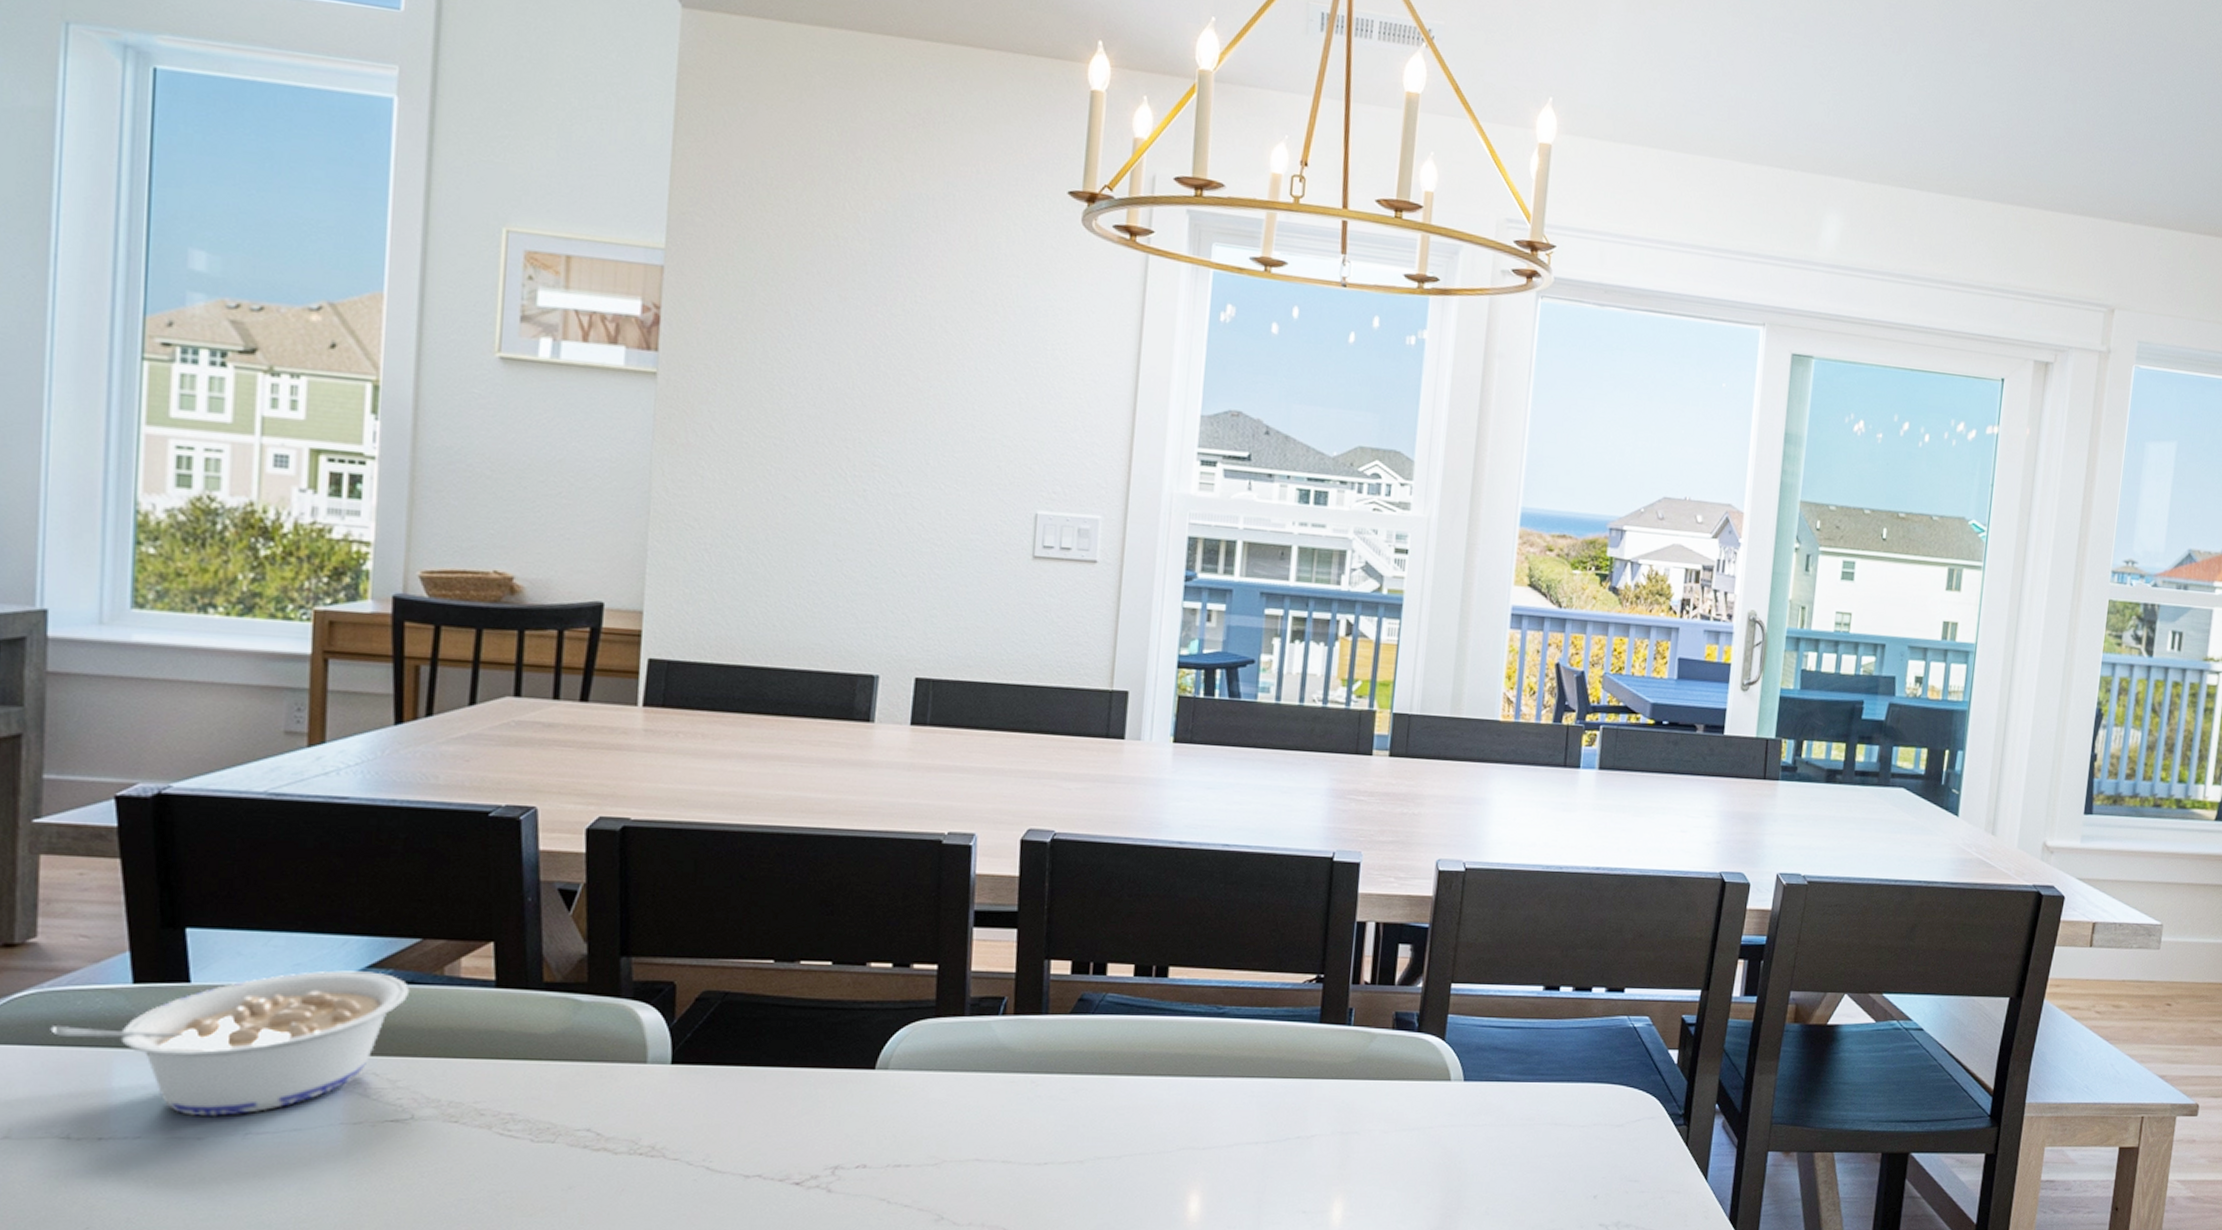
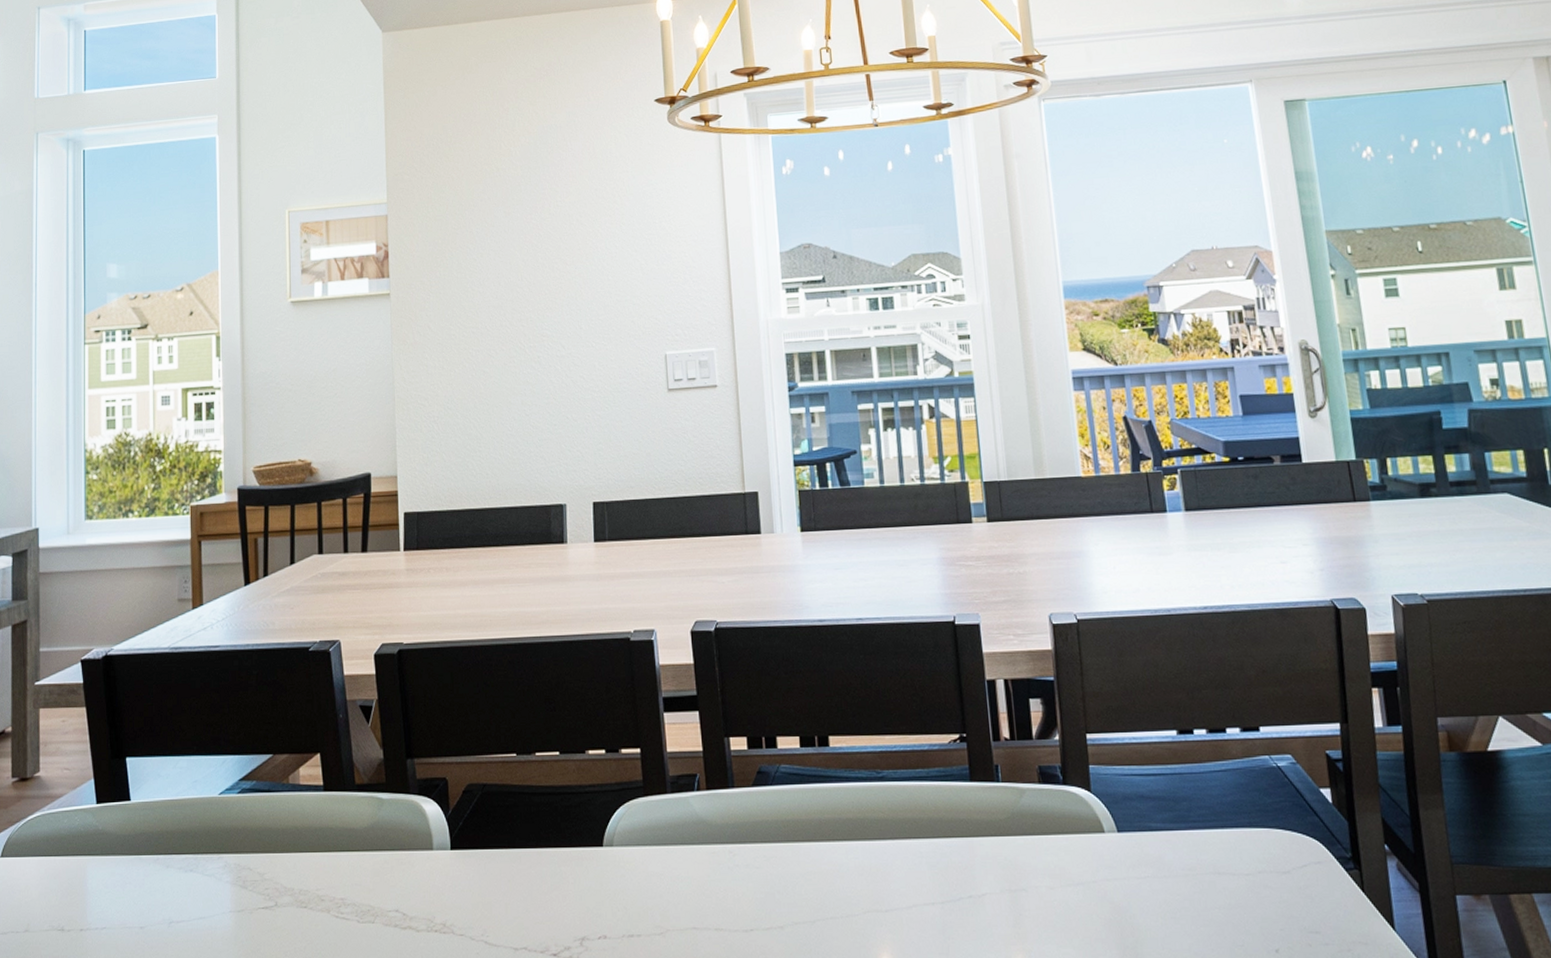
legume: present [50,970,410,1118] -> none [49,784,268,910]

